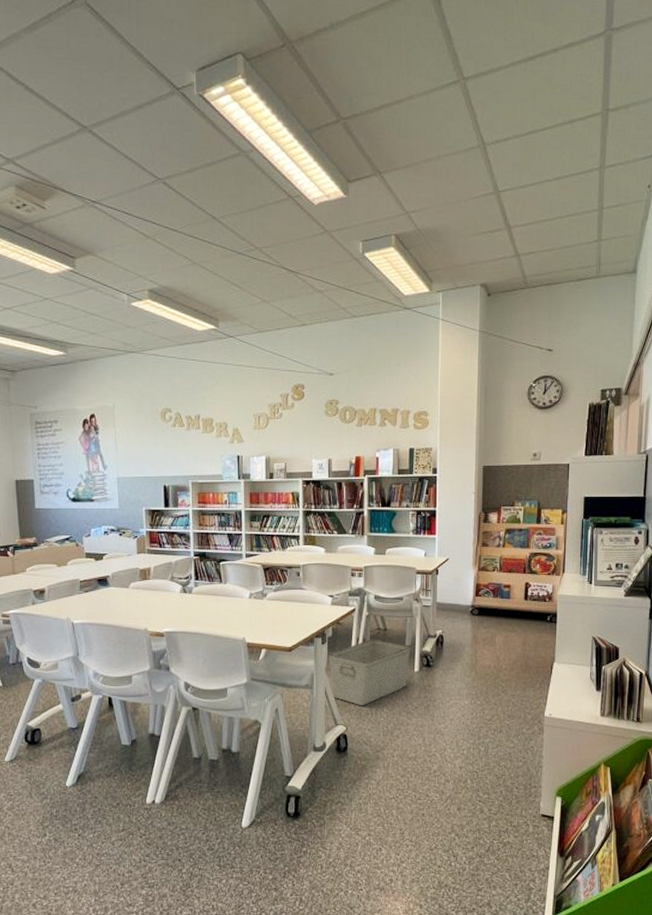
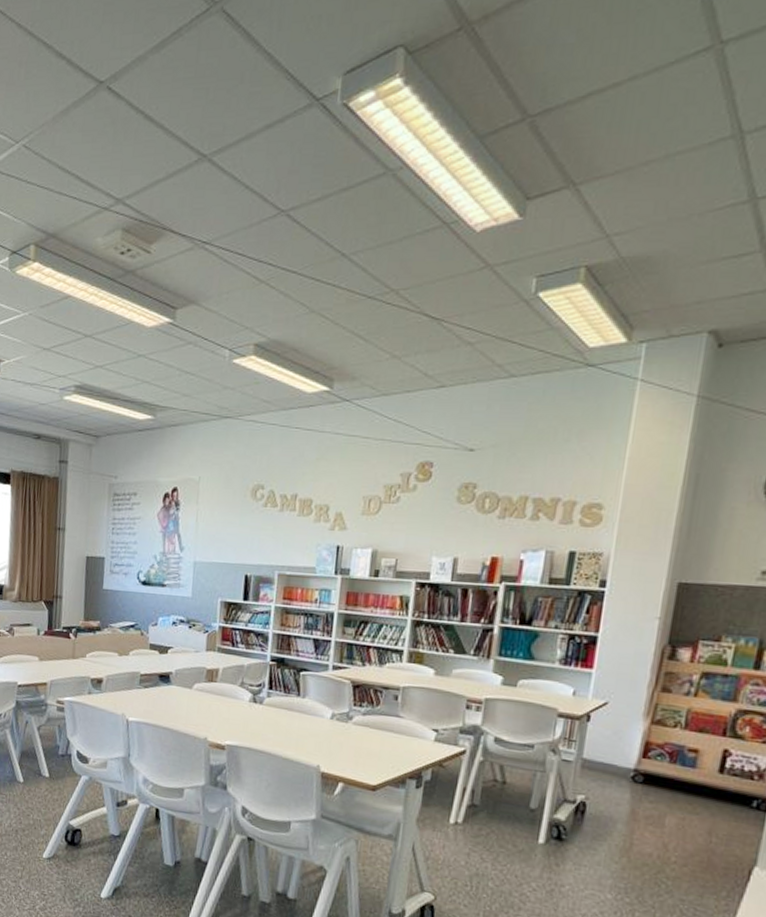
storage bin: present [329,639,411,706] -> none [421,792,538,875]

